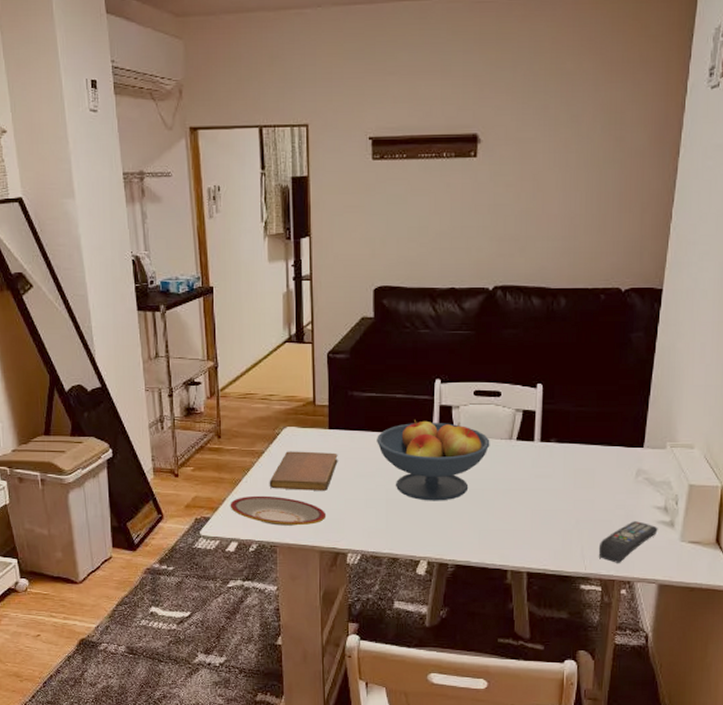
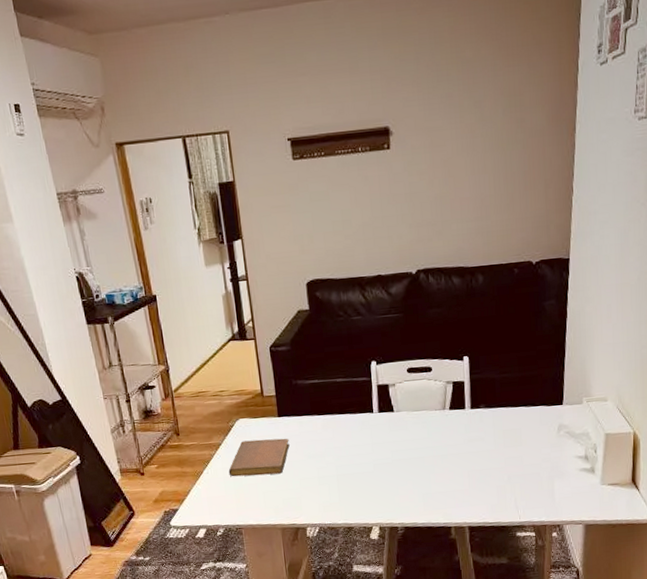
plate: present [230,495,327,526] -> none [195,483,284,510]
fruit bowl: present [377,419,490,501] -> none [323,398,426,473]
remote control: present [598,521,658,563] -> none [530,471,581,510]

